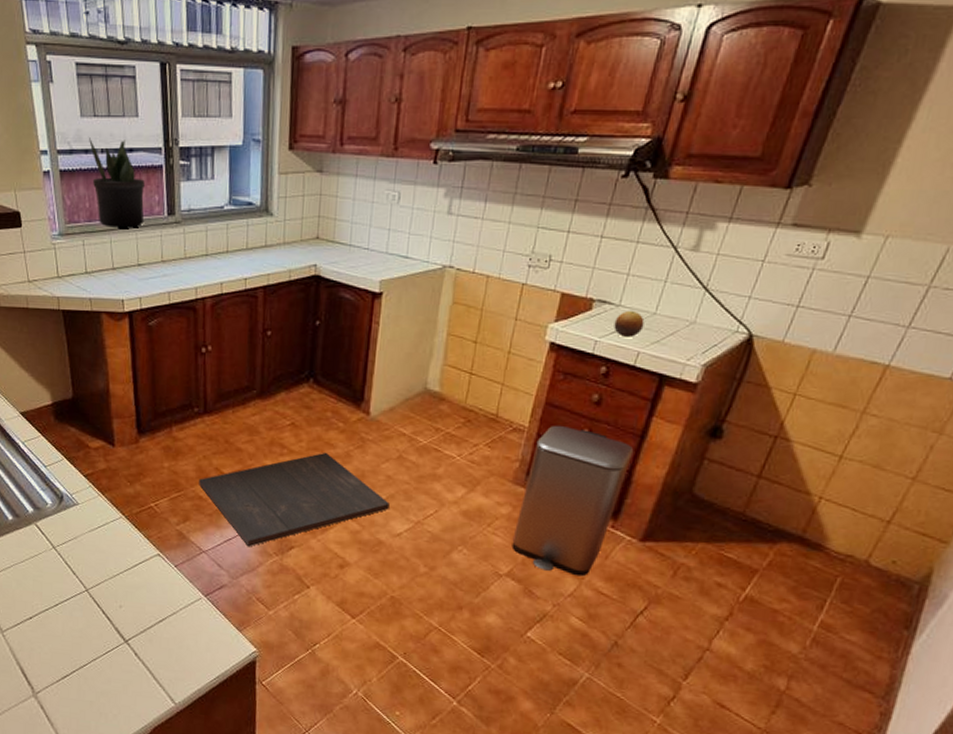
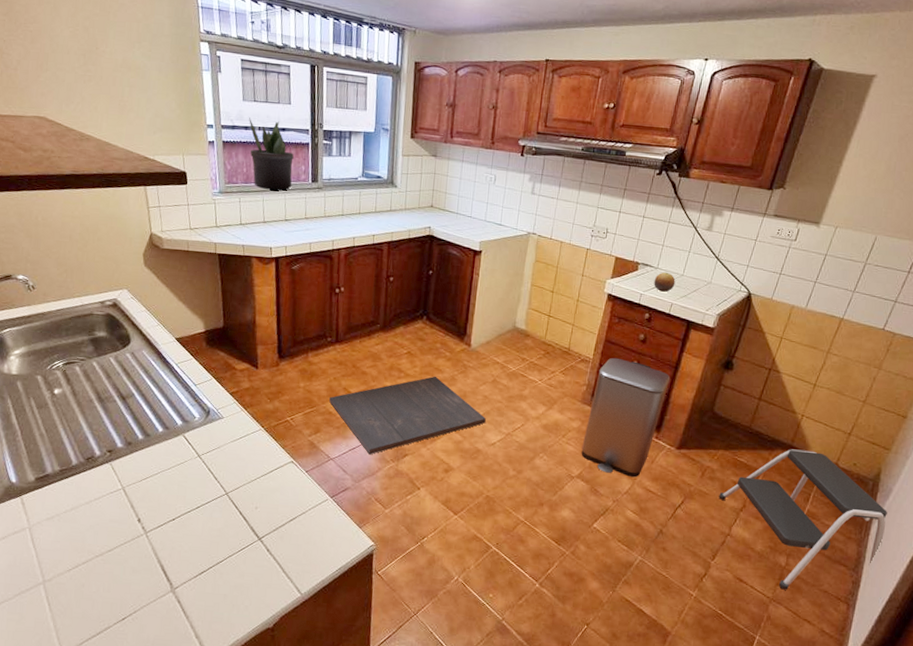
step stool: none [696,541,938,720] -> present [719,449,887,590]

